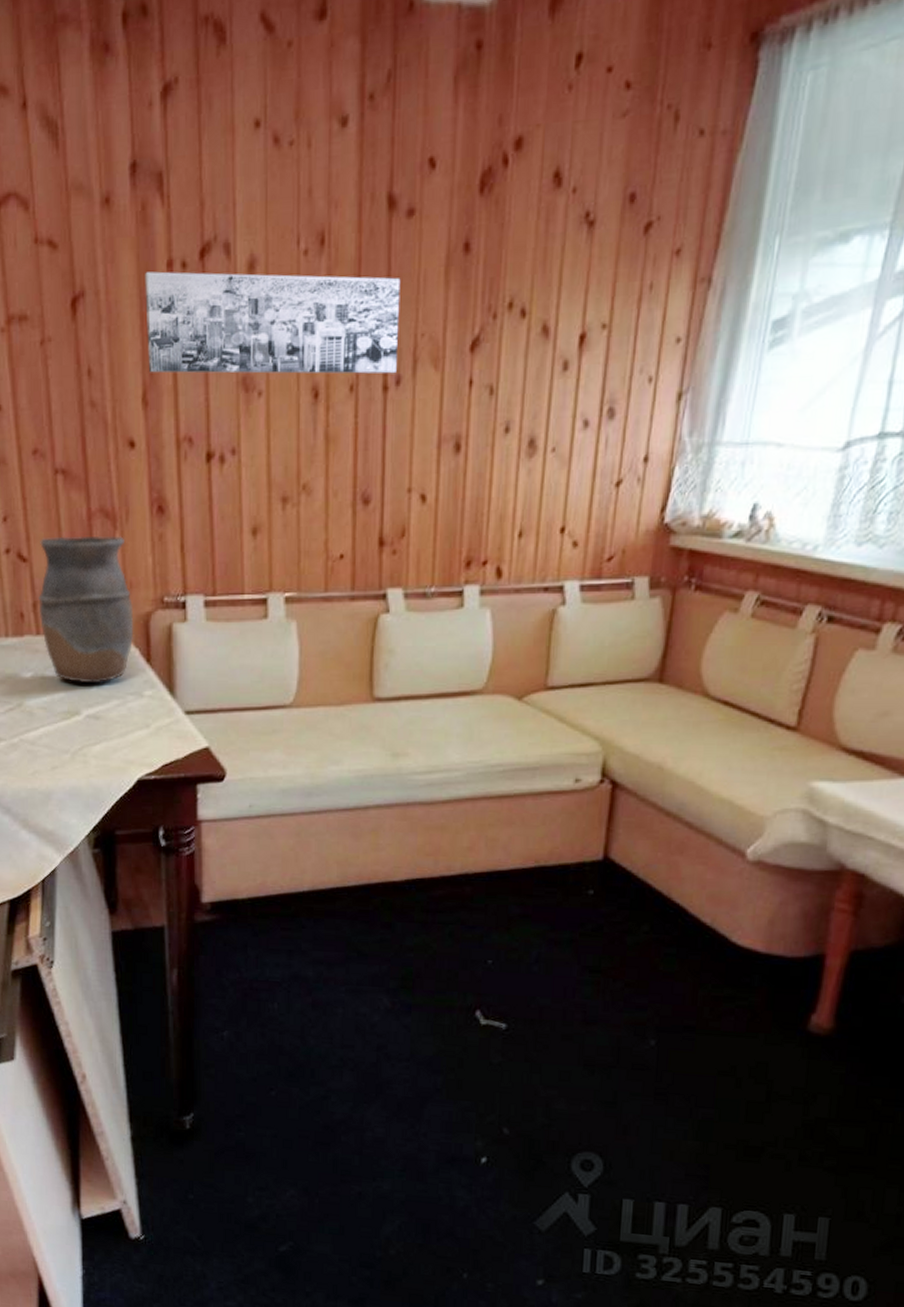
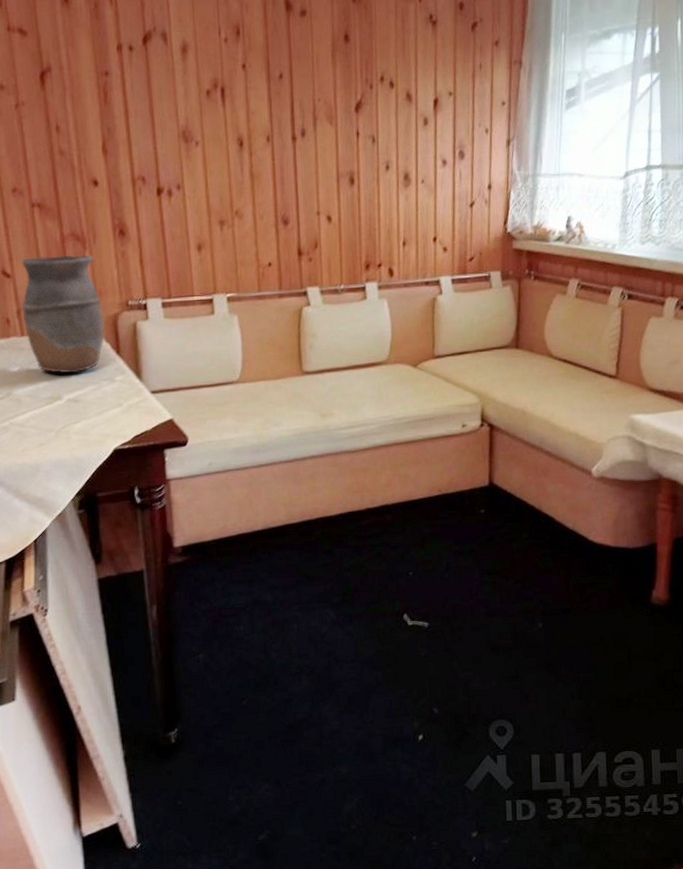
wall art: present [145,271,401,374] -> none [100,53,301,129]

